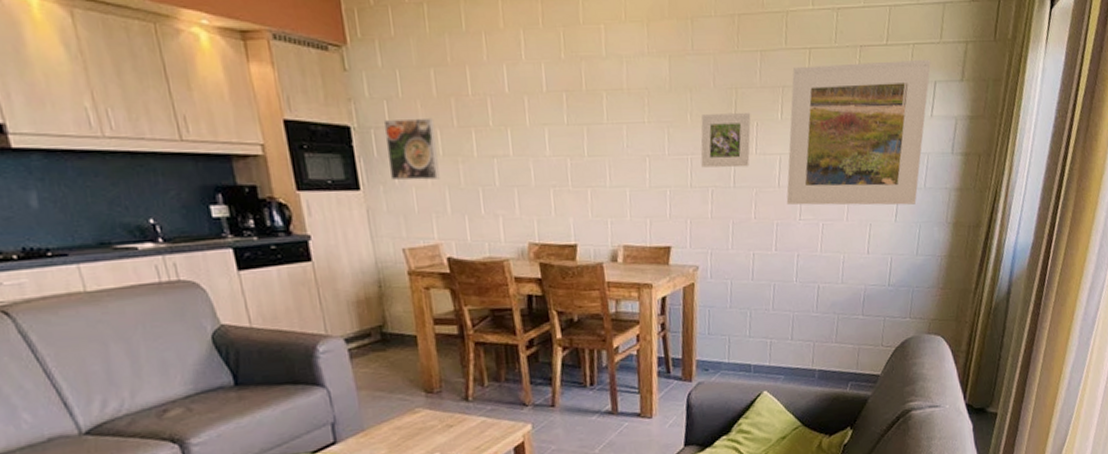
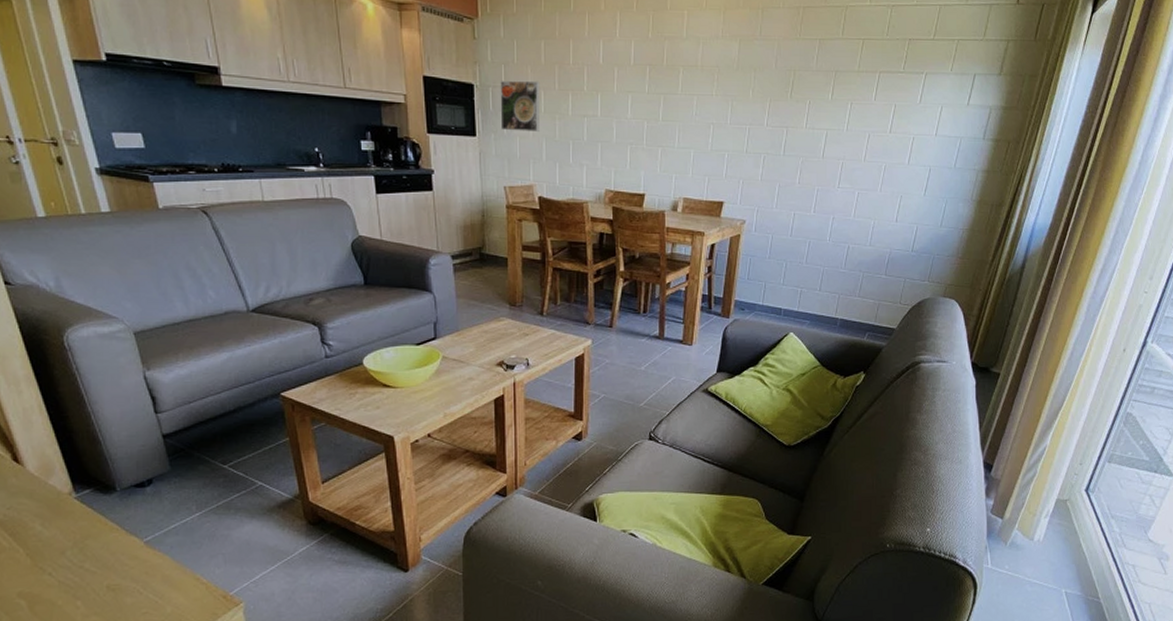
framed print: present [700,113,751,168] -> none [757,91,805,139]
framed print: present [786,59,931,206] -> none [828,53,973,182]

